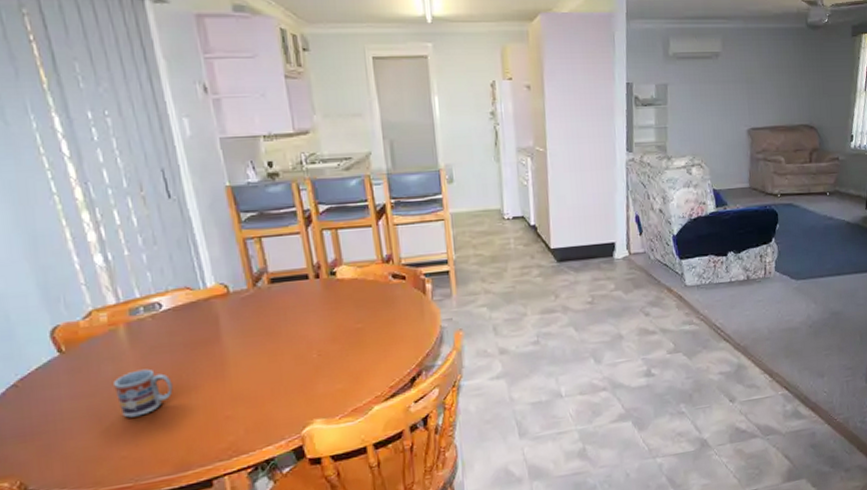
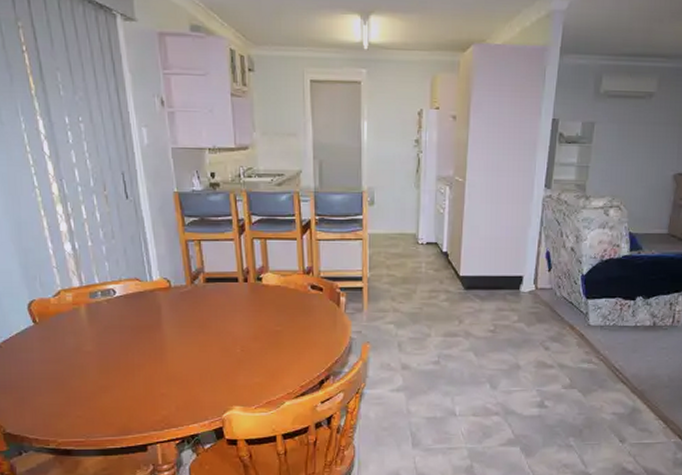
cup: present [113,368,173,418] -> none [74,345,121,384]

